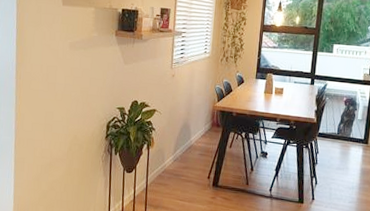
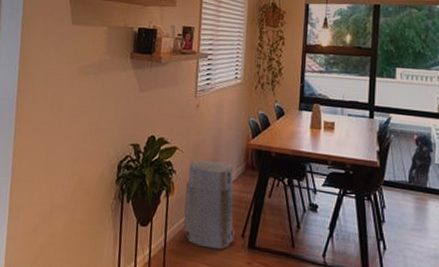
air purifier: none [161,119,203,189] -> present [183,160,236,250]

